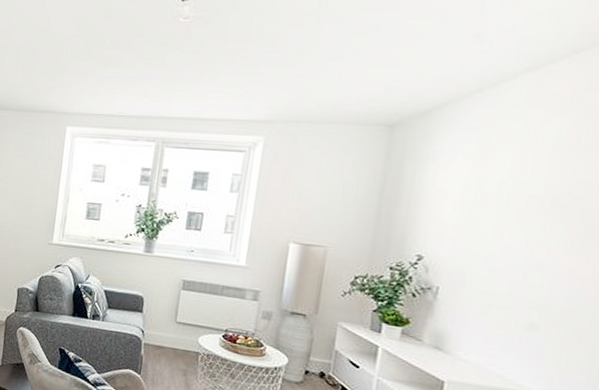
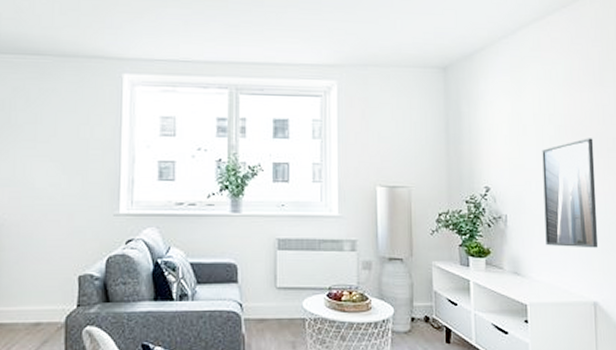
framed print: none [484,212,583,338] -> present [542,138,599,248]

